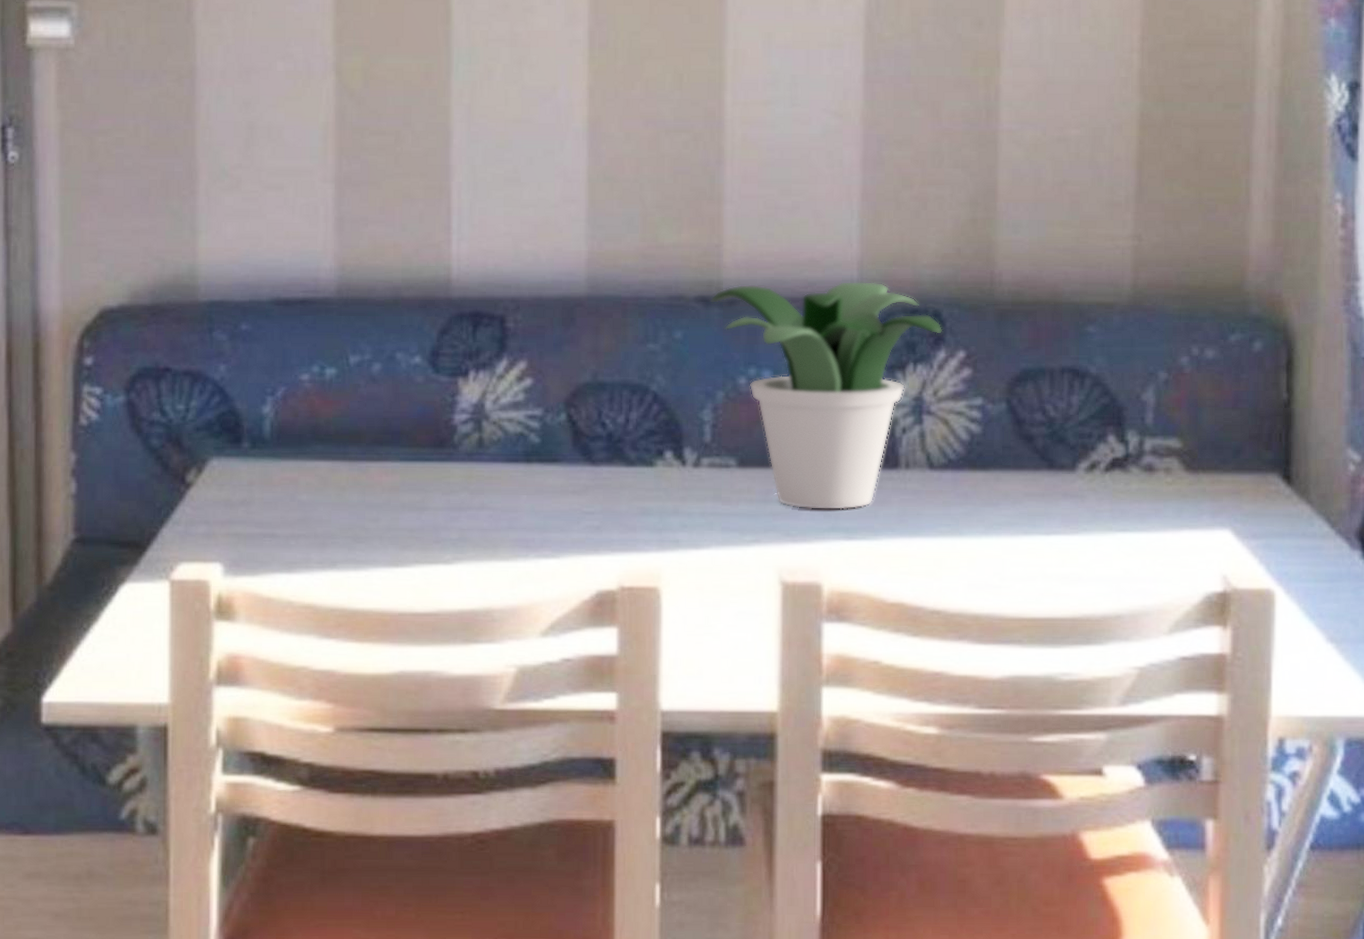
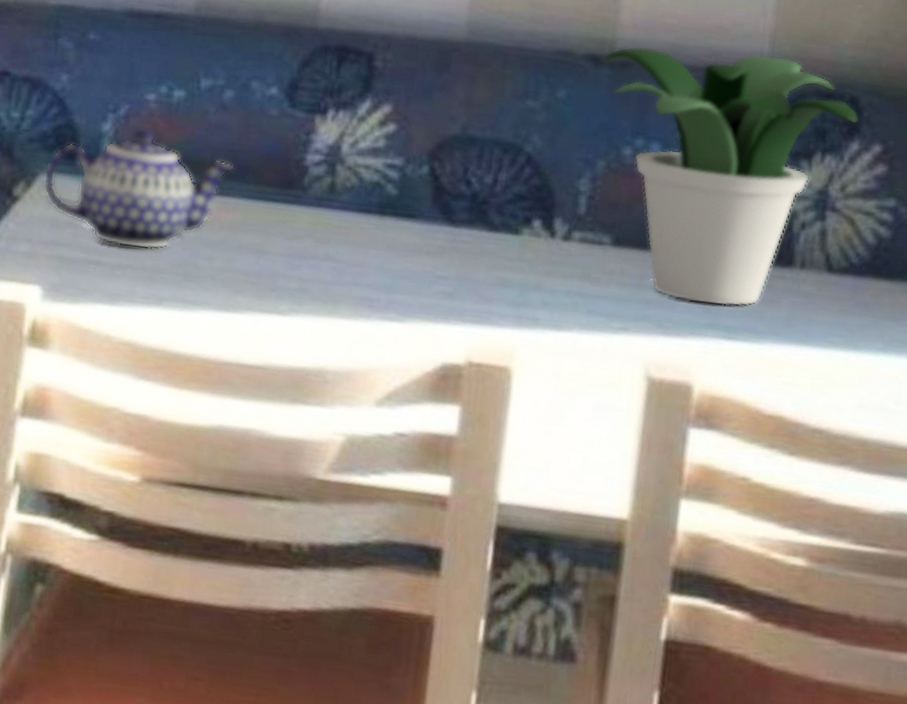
teapot: none [213,407,389,518] -> present [43,128,235,250]

